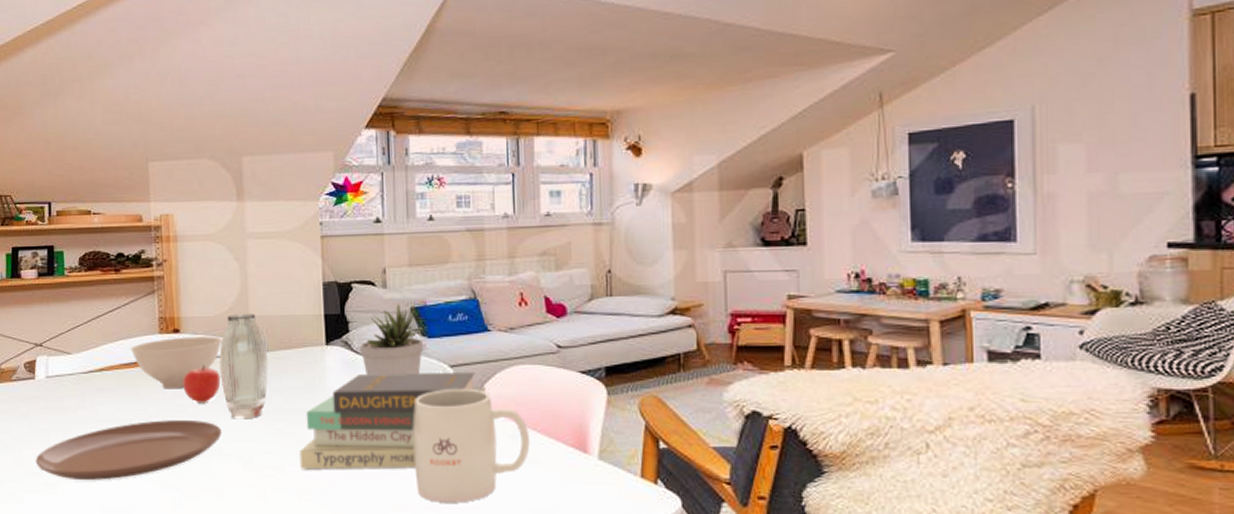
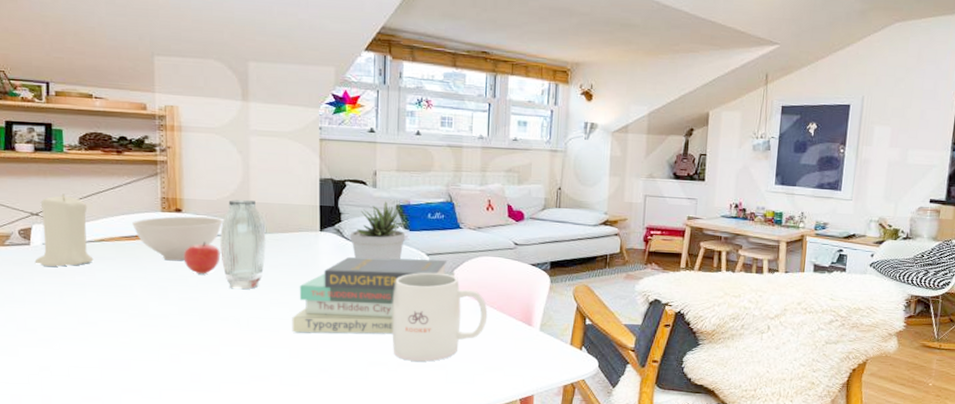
plate: present [35,420,222,480] -> none [30,287,220,337]
candle: none [39,320,95,401] -> present [34,193,94,267]

